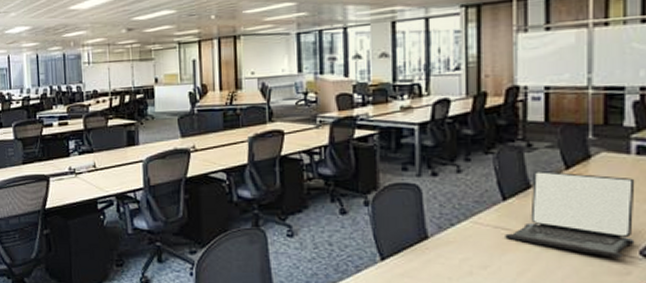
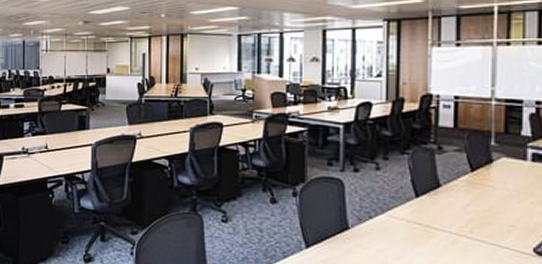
laptop: present [505,170,635,258] -> none [417,171,531,254]

